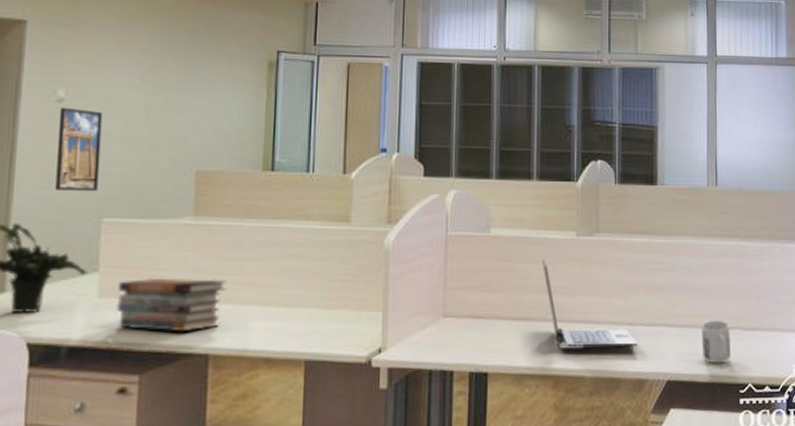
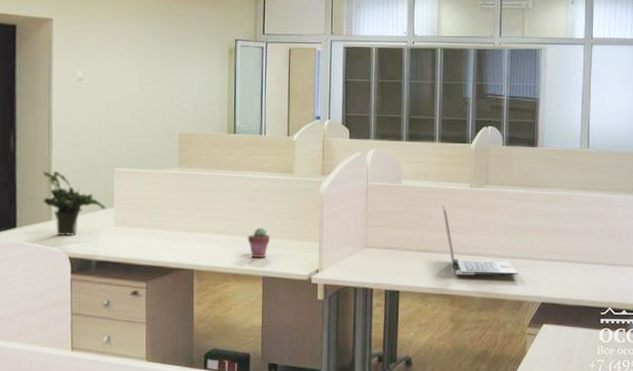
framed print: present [55,107,103,191] -> none [81,85,110,148]
book stack: present [116,277,227,332] -> none [128,212,204,253]
potted succulent: none [285,294,318,336] -> present [247,228,271,259]
mug: present [701,320,731,363] -> none [571,256,595,290]

